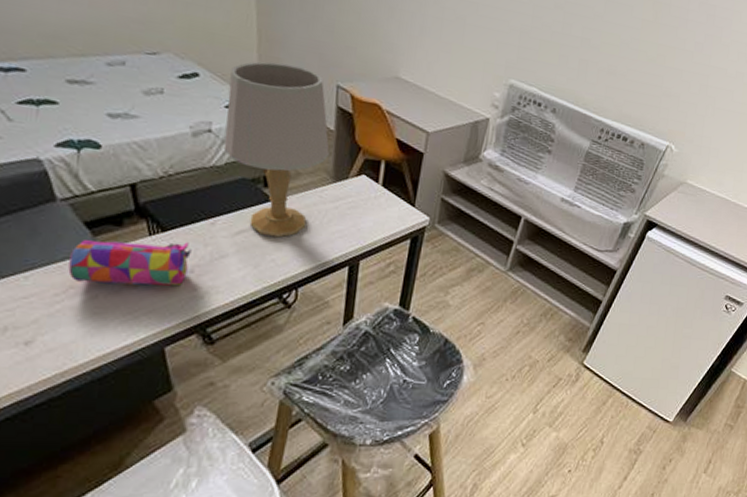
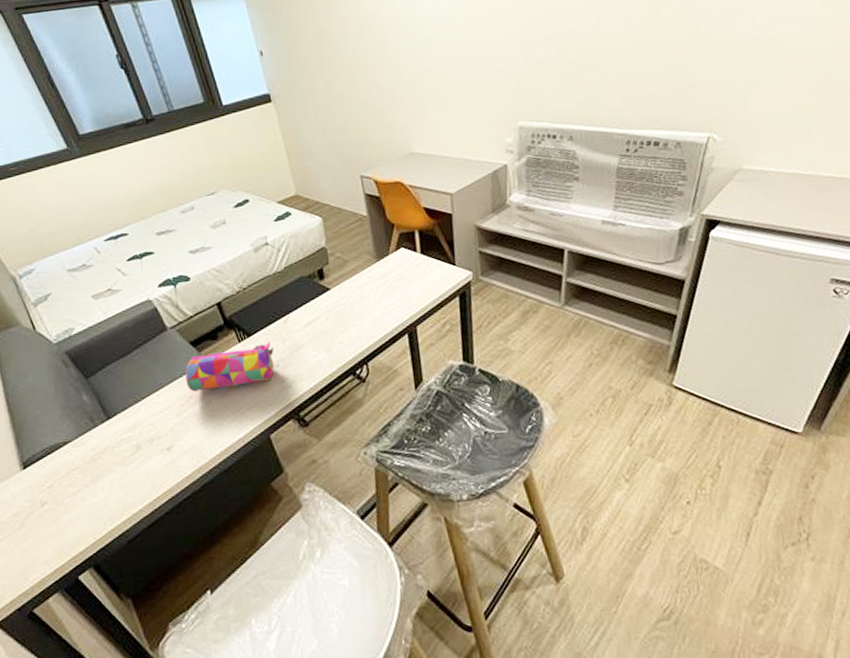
table lamp: present [223,61,330,238] -> none [272,169,368,322]

